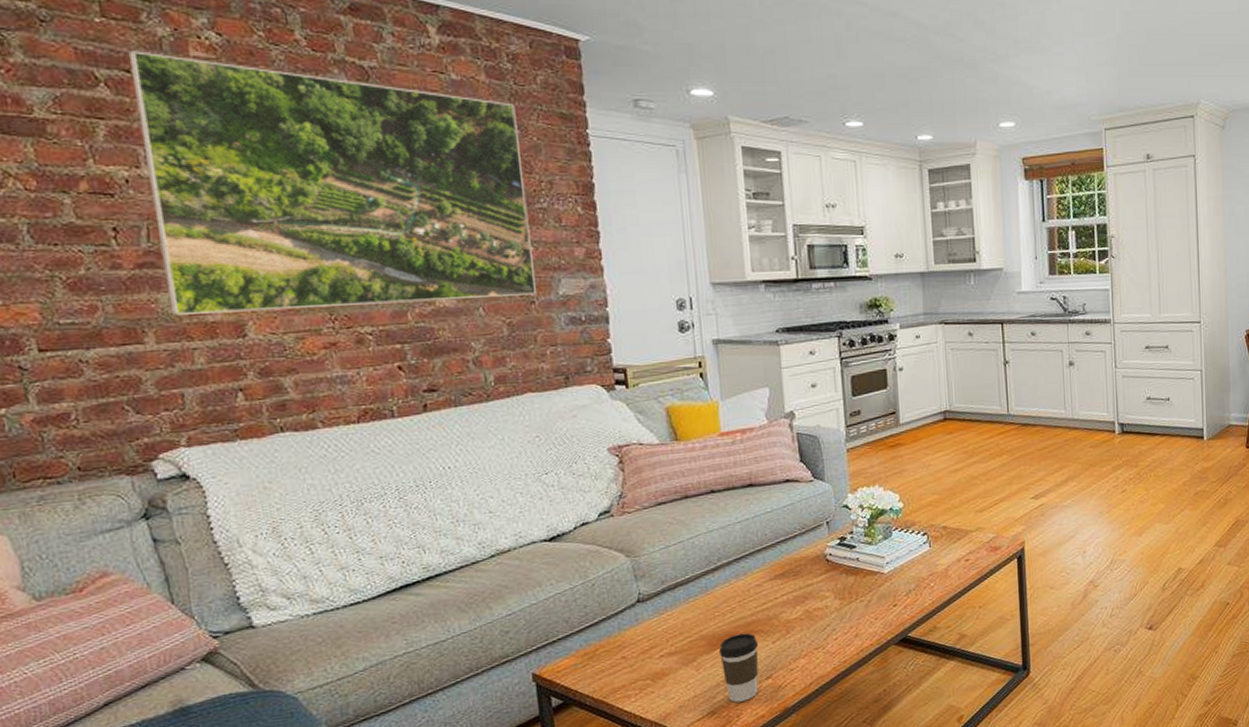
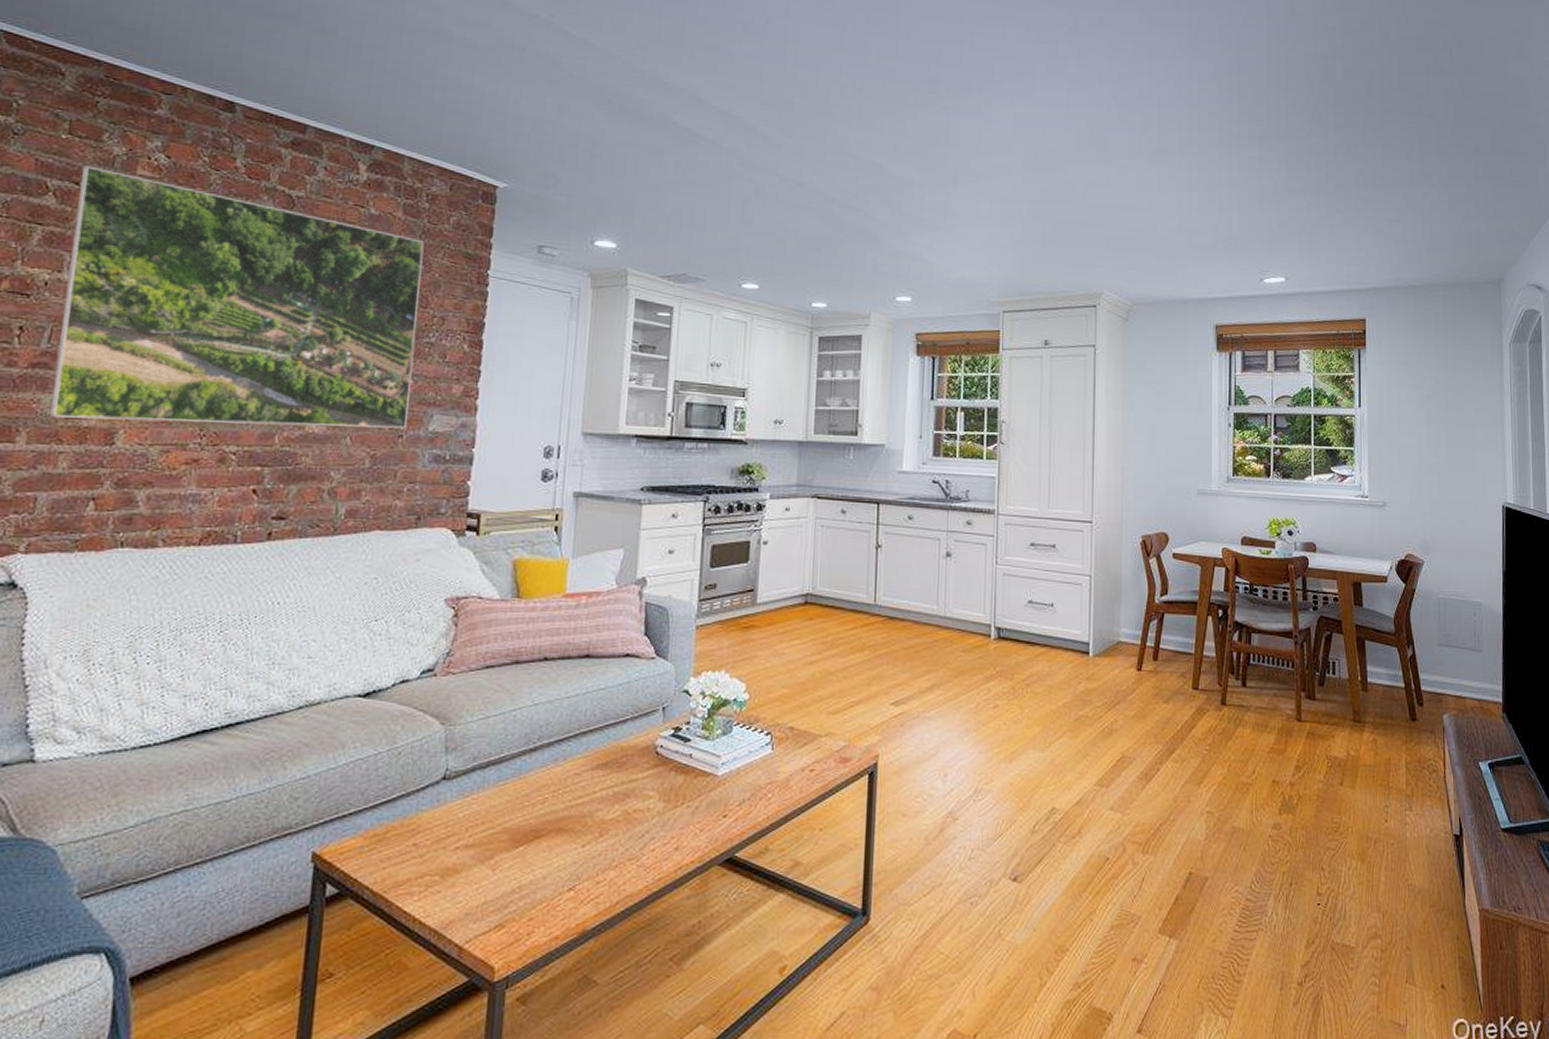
coffee cup: present [719,633,759,703] -> none [521,831,566,916]

